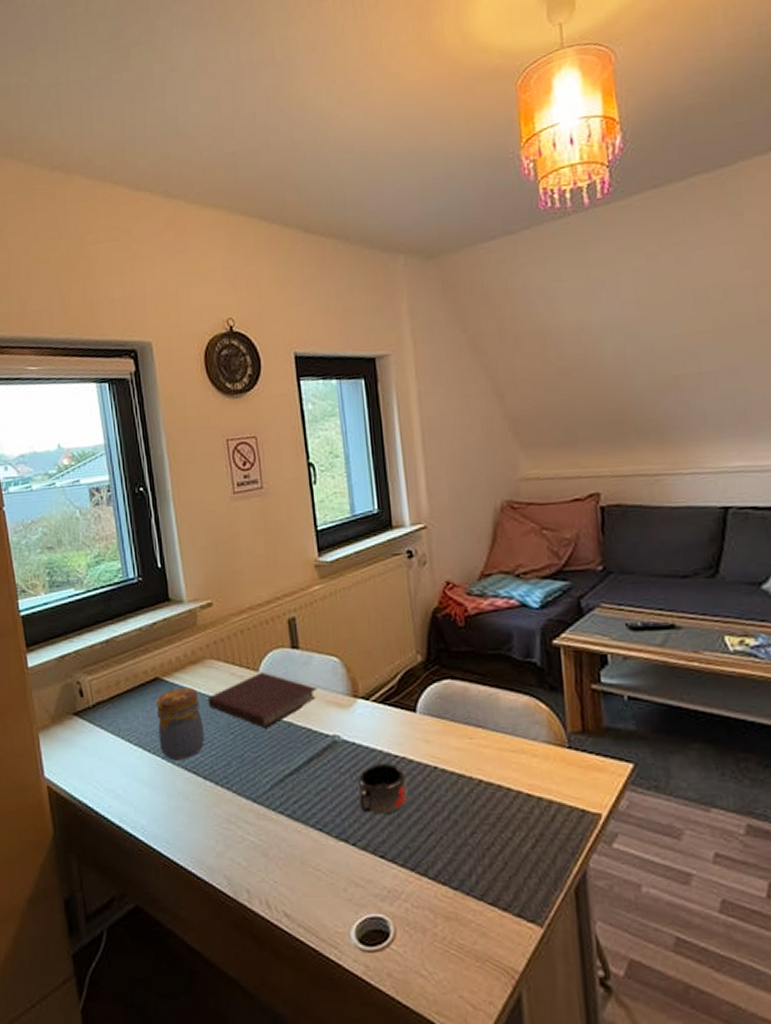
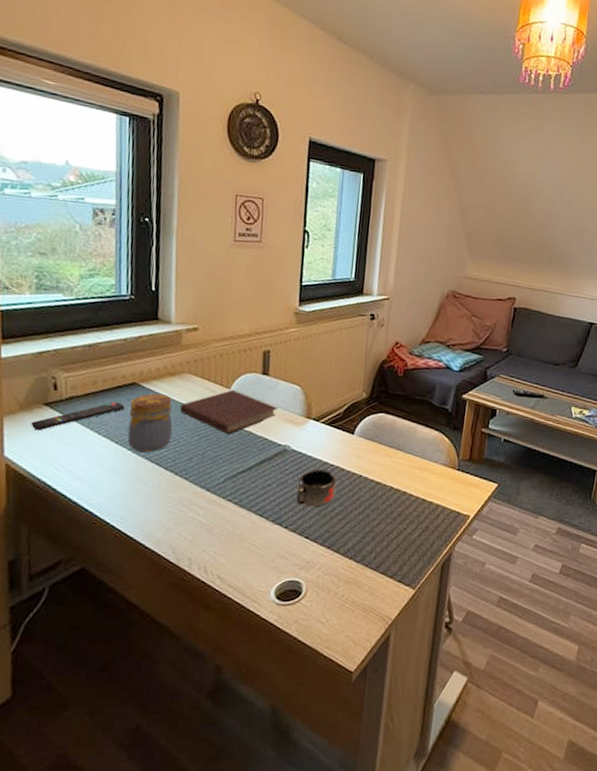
remote control: none [64,703,152,745] -> present [31,402,125,431]

